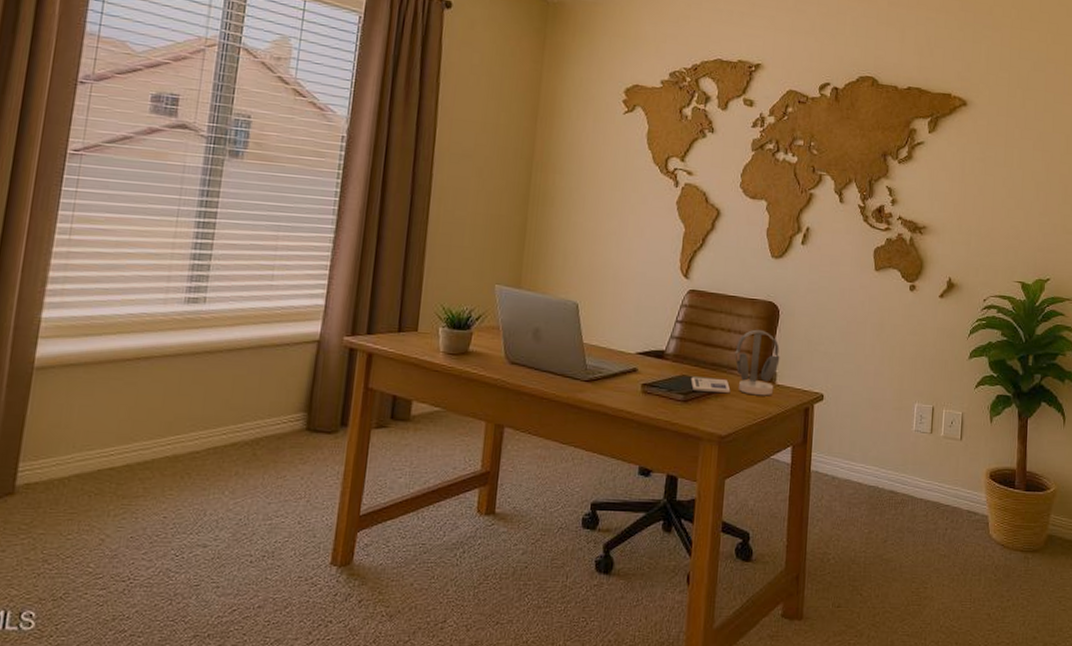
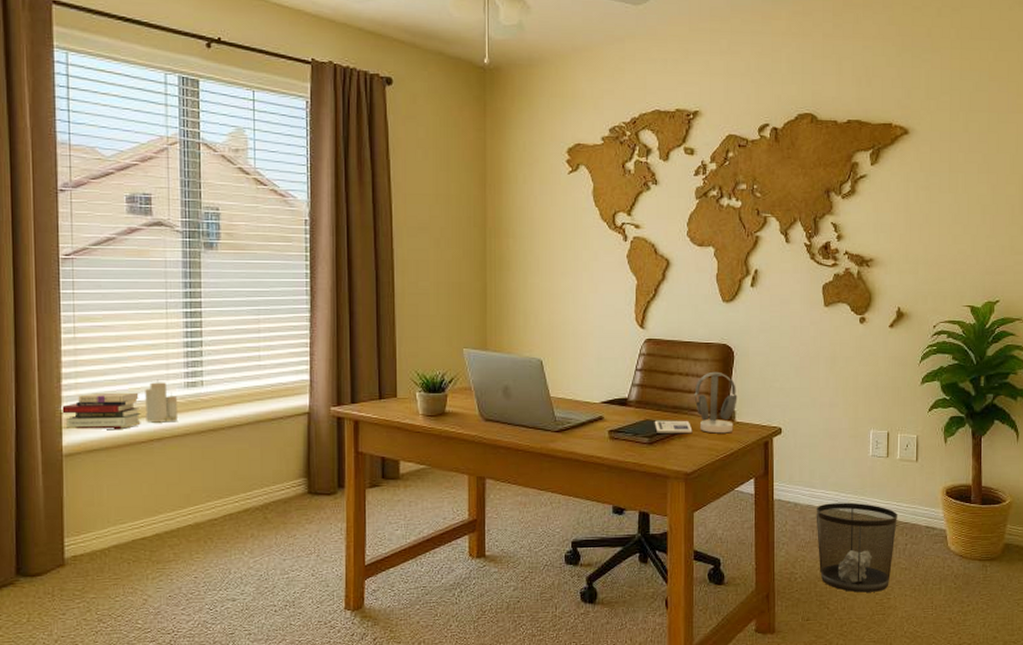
books: none [39,301,133,344] -> present [60,392,141,430]
candle: none [135,292,174,341] -> present [145,379,179,423]
waste bin: none [853,479,940,580] -> present [816,502,899,593]

